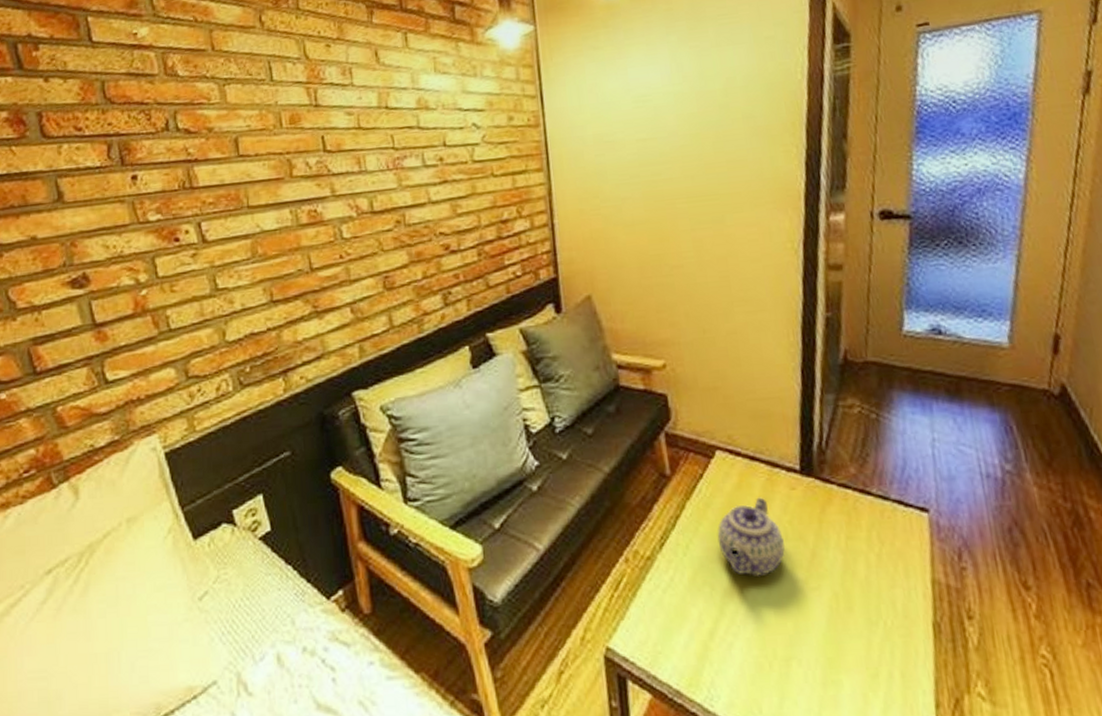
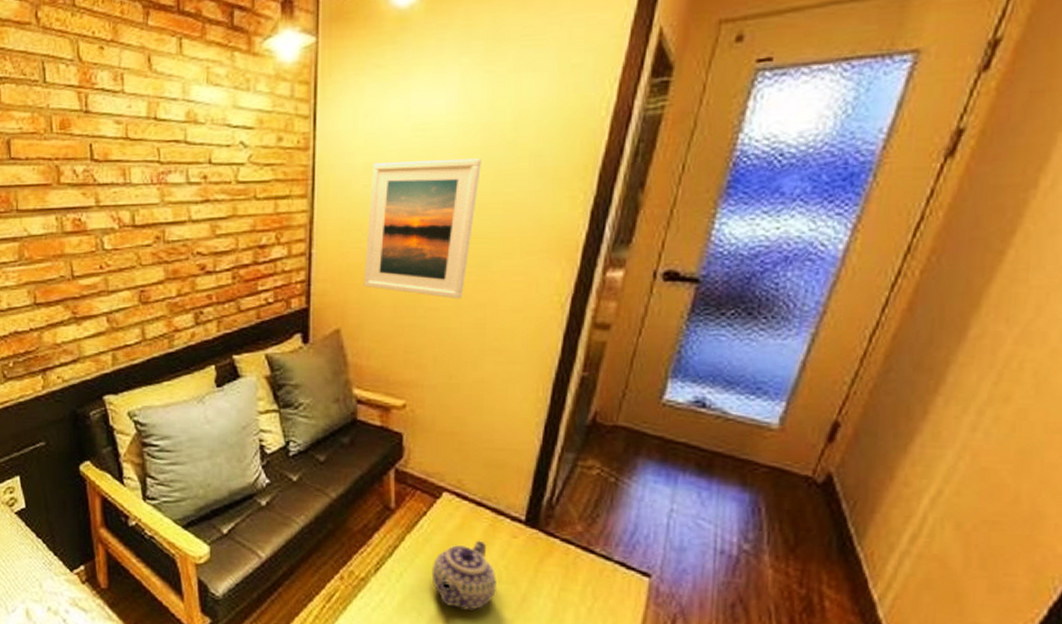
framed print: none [601,123,704,255] -> present [363,159,481,300]

